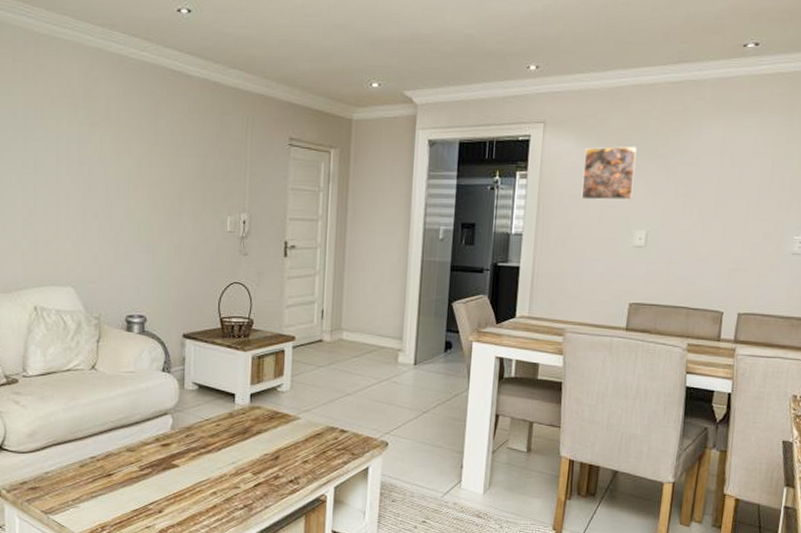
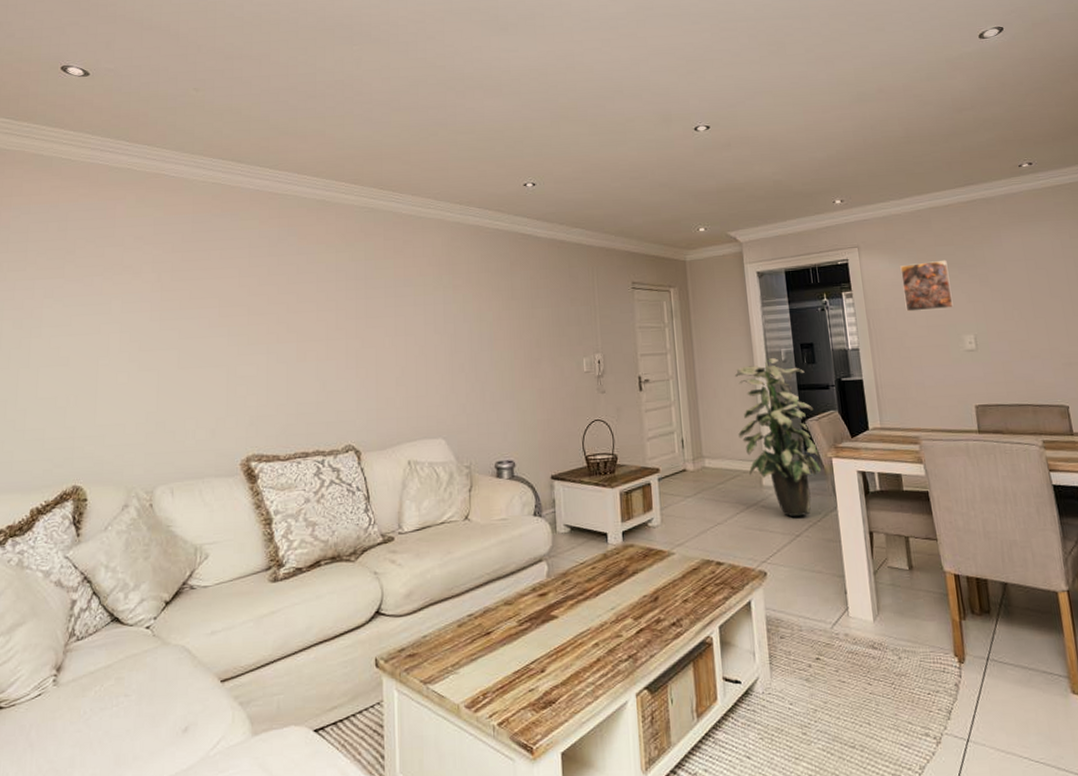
indoor plant: none [381,235,463,394] -> present [734,358,822,516]

